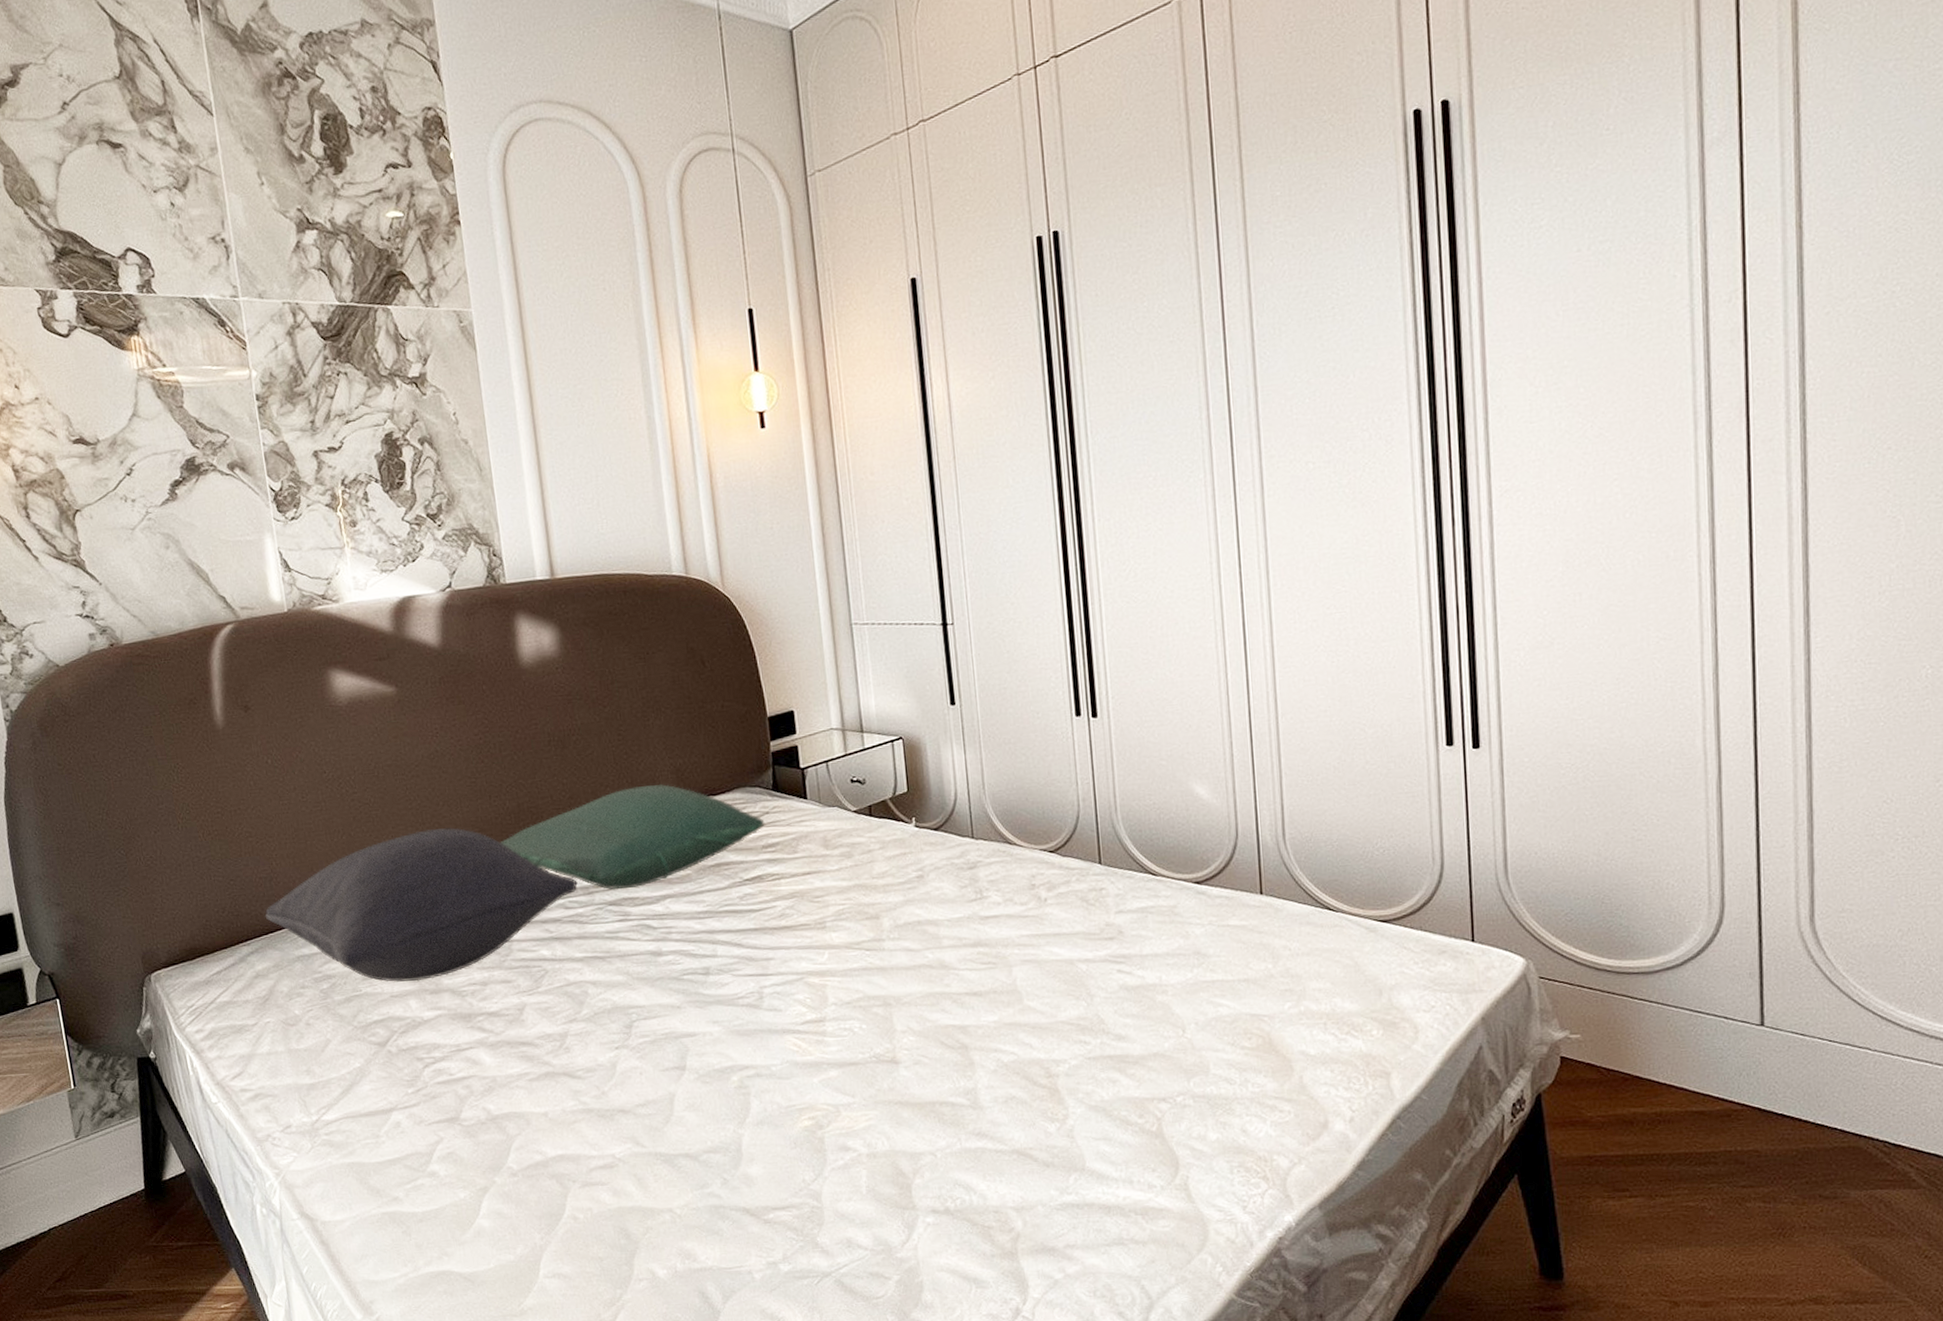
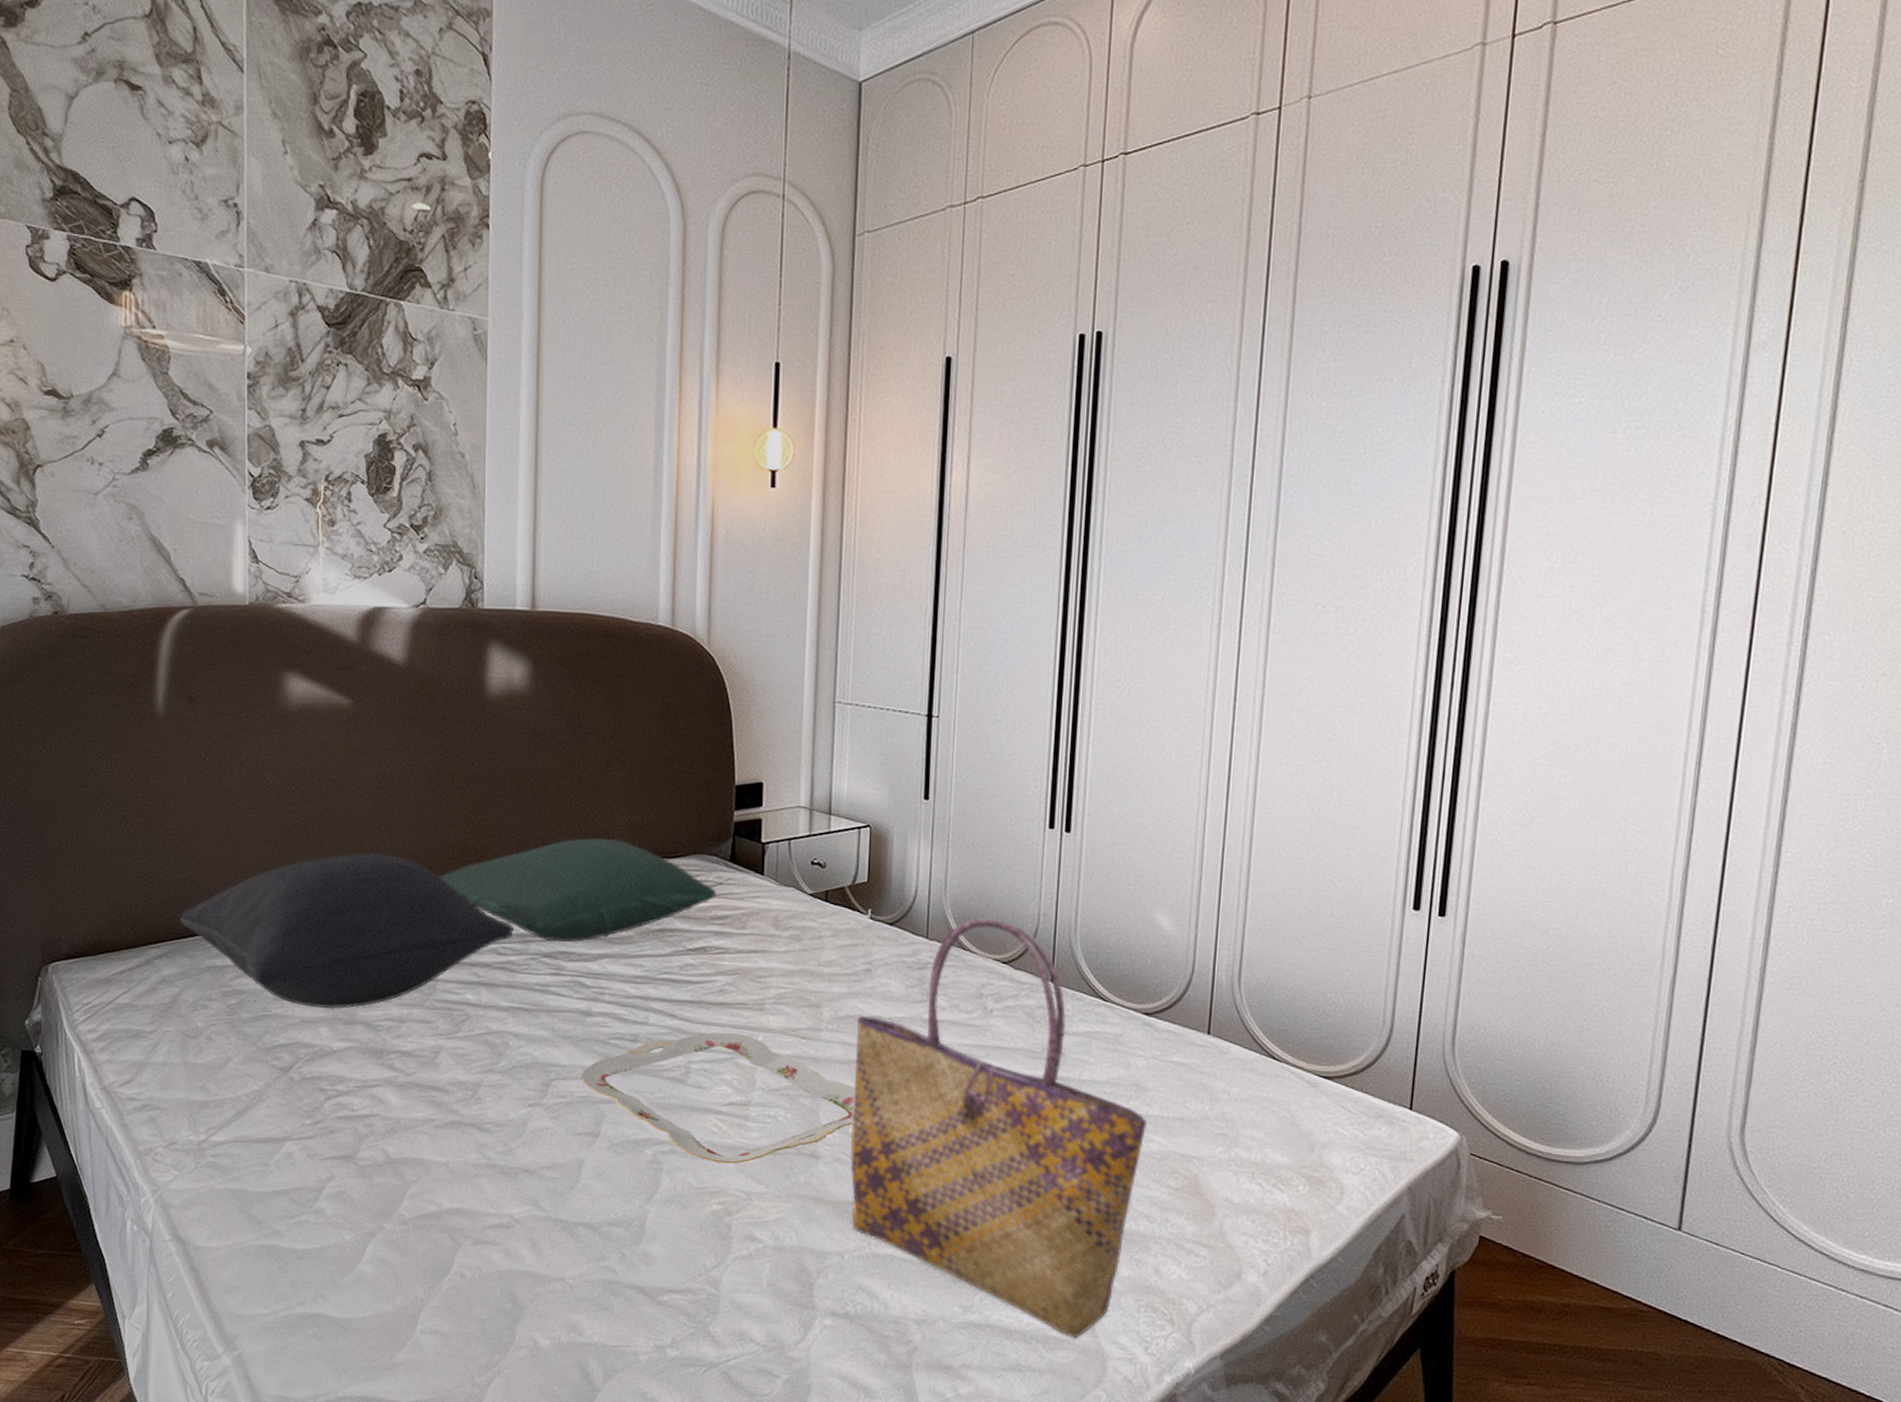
serving tray: none [660,953,927,1081] -> present [581,1032,855,1164]
tote bag: none [917,810,1214,1206] -> present [850,917,1148,1338]

